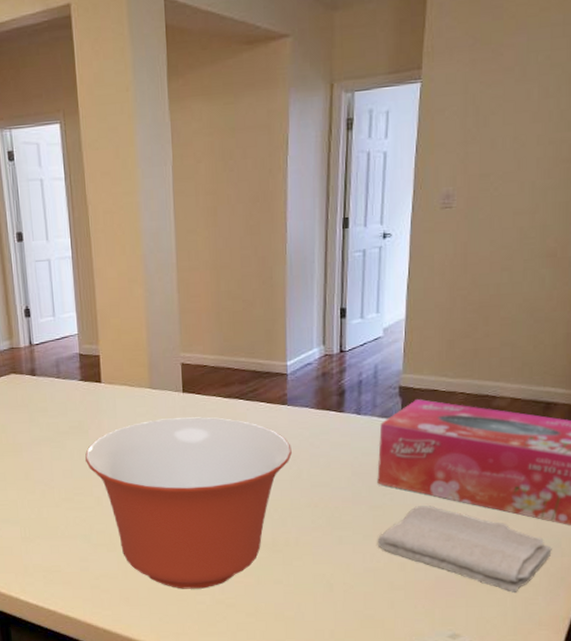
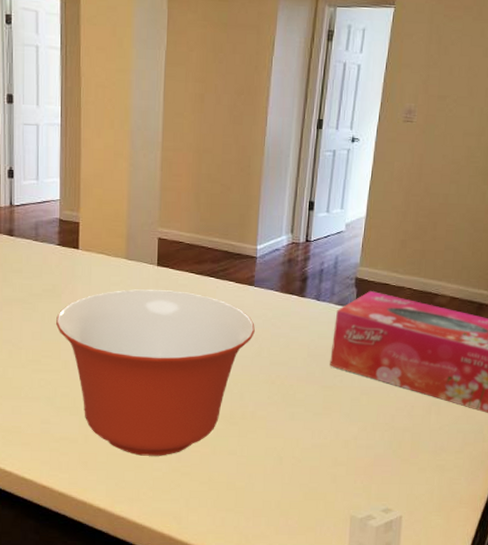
washcloth: present [377,506,552,593] -> none [325,389,476,472]

